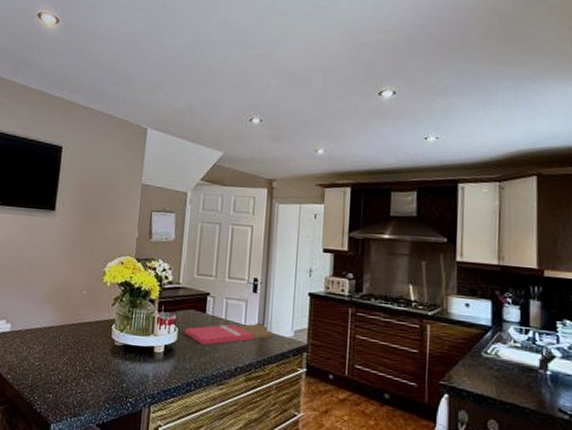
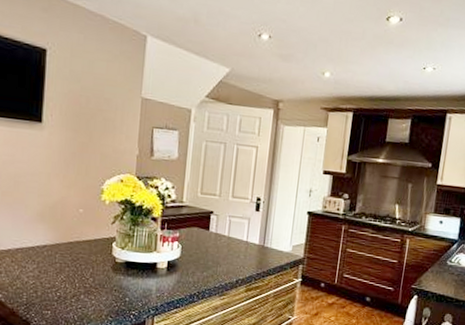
cutting board: present [185,323,275,345] -> none [188,239,275,260]

